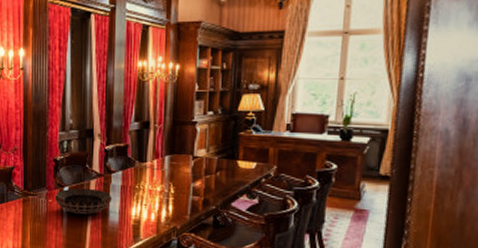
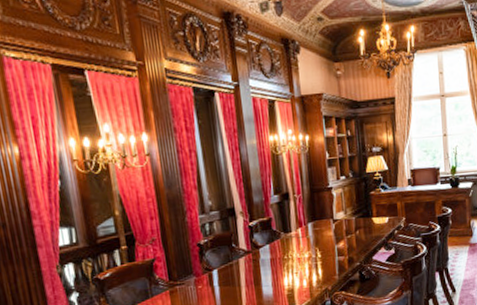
decorative bowl: present [54,188,112,214] -> none [203,266,264,295]

